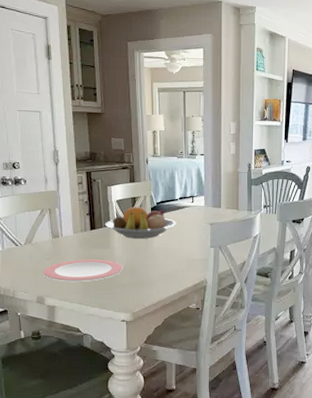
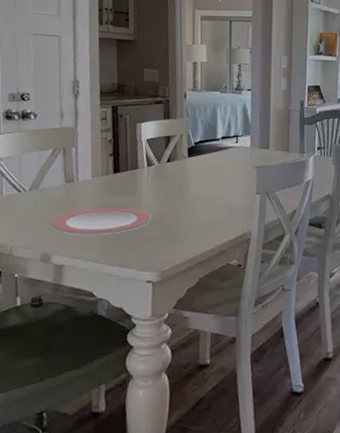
fruit bowl: present [105,206,177,239] -> none [131,146,218,184]

